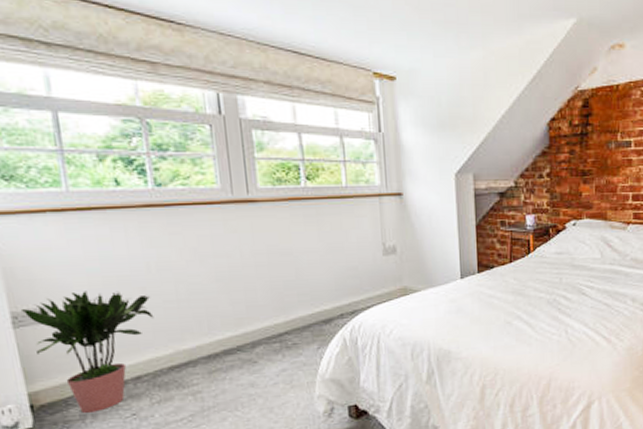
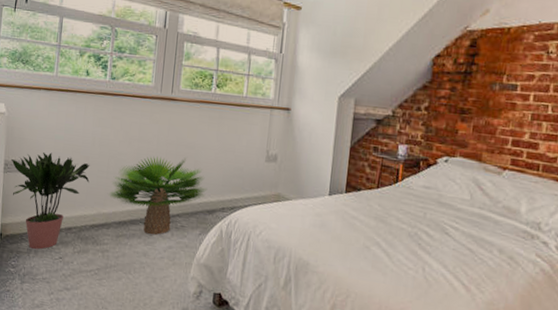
potted plant: none [186,267,318,362] -> present [109,156,208,235]

